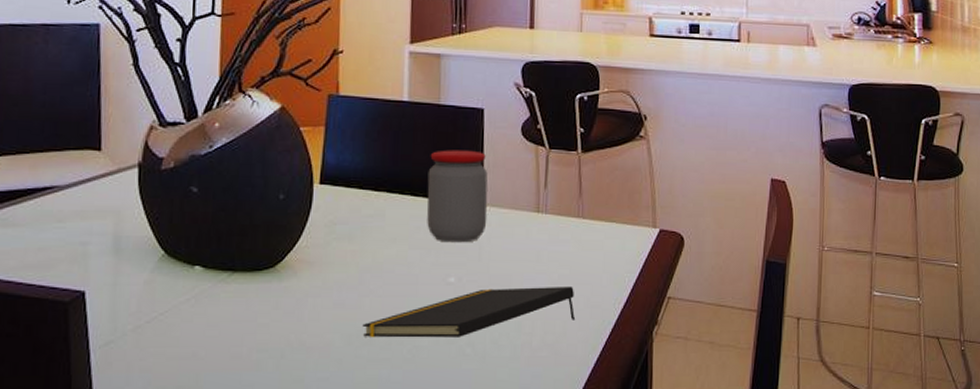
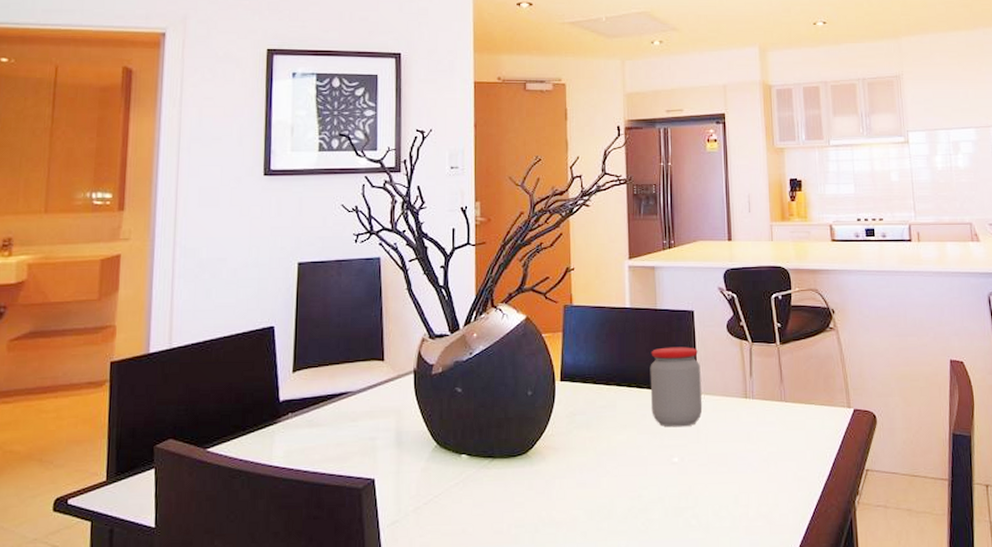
notepad: present [362,286,576,338] -> none [602,462,786,512]

